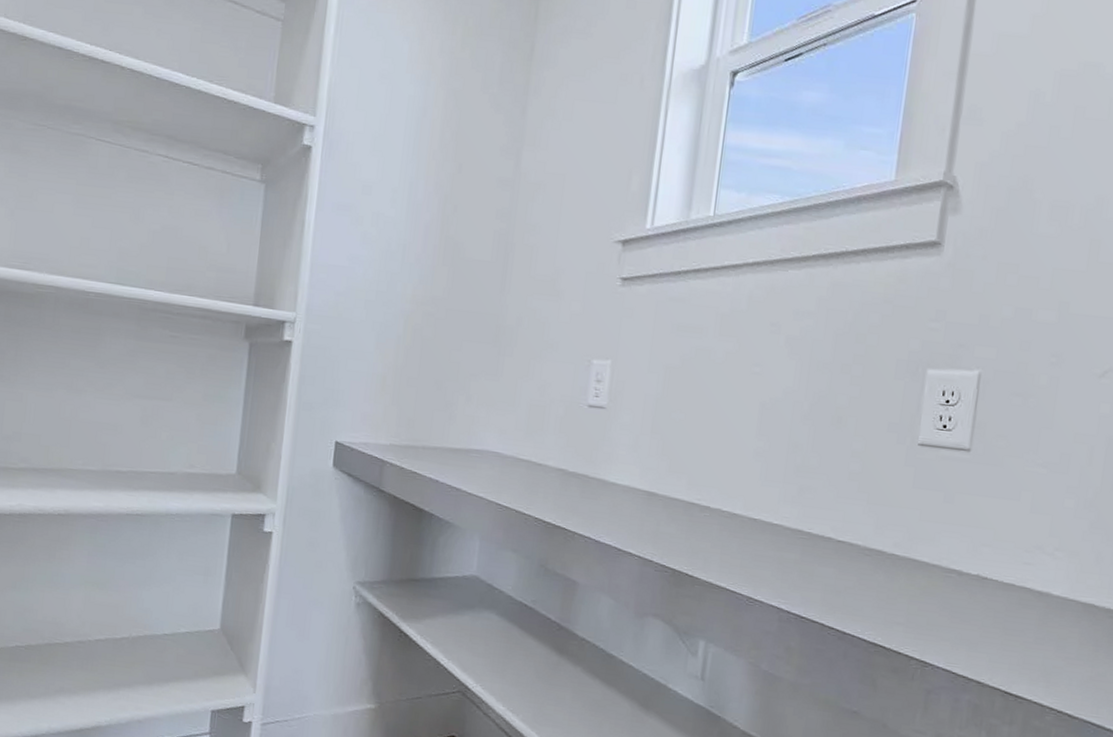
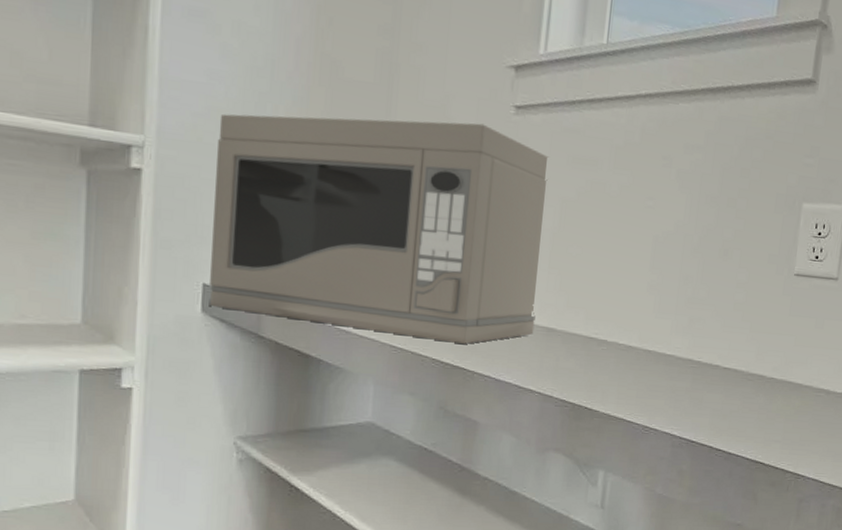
microwave: none [340,292,655,505] -> present [210,113,550,344]

